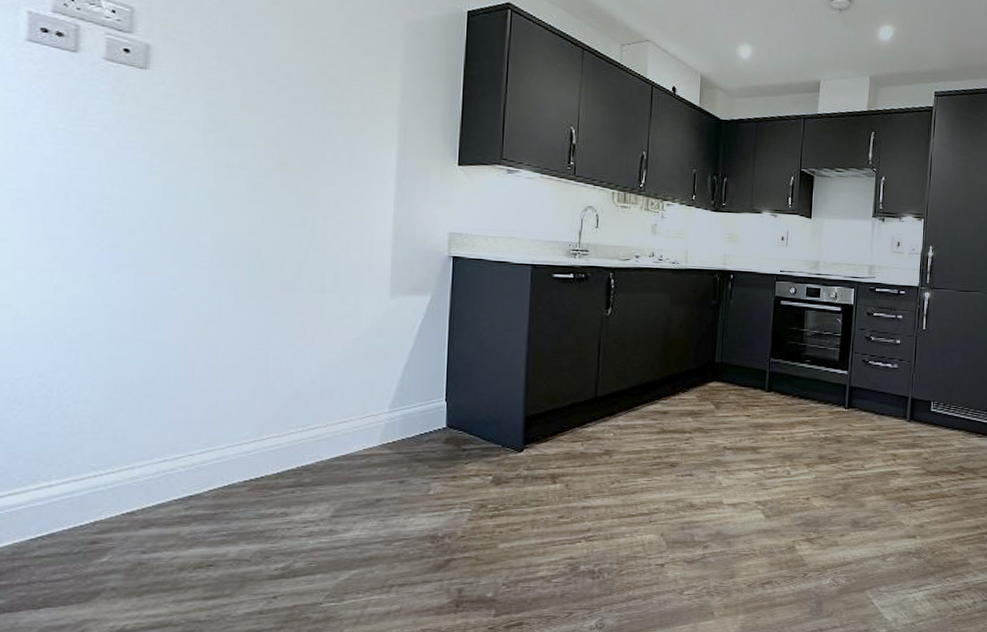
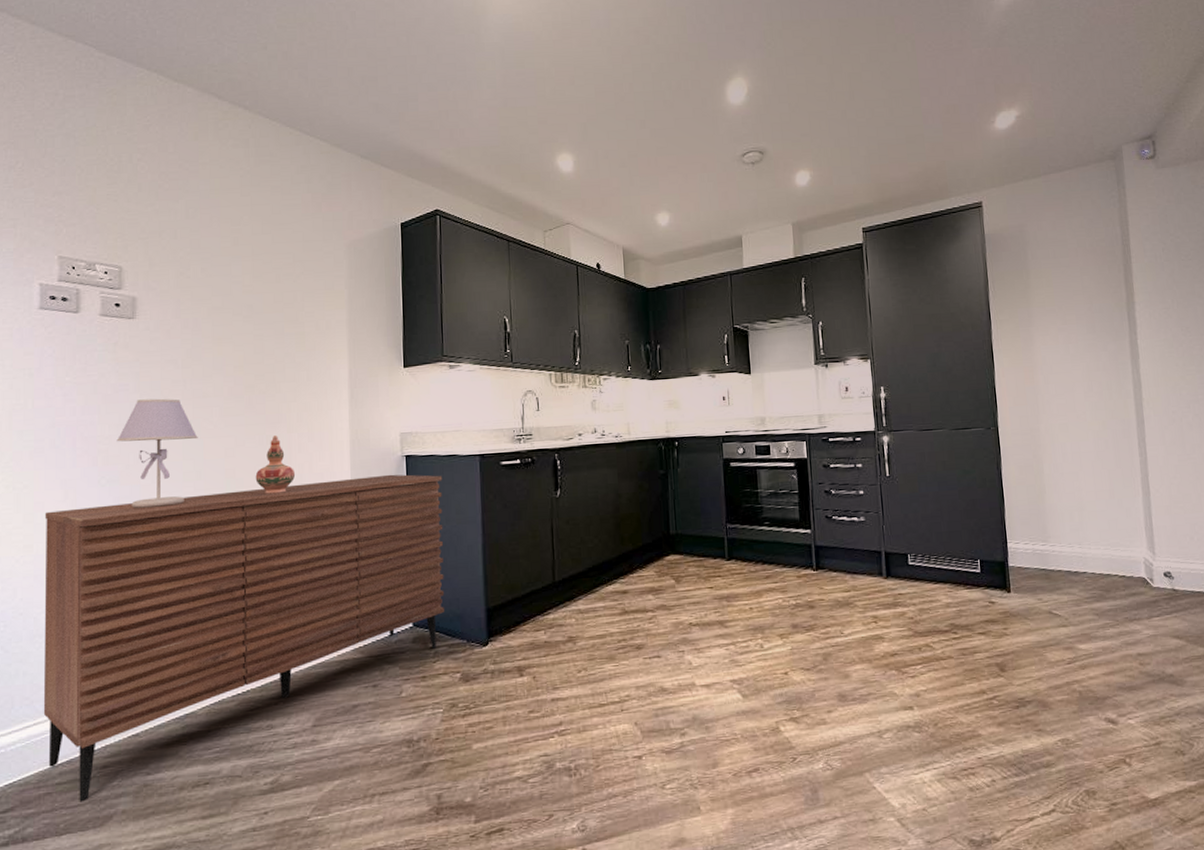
sideboard: none [20,270,491,577] -> present [43,474,445,802]
table lamp: none [120,160,219,280] -> present [116,398,198,509]
decorative vase: none [283,219,330,280] -> present [255,435,296,494]

